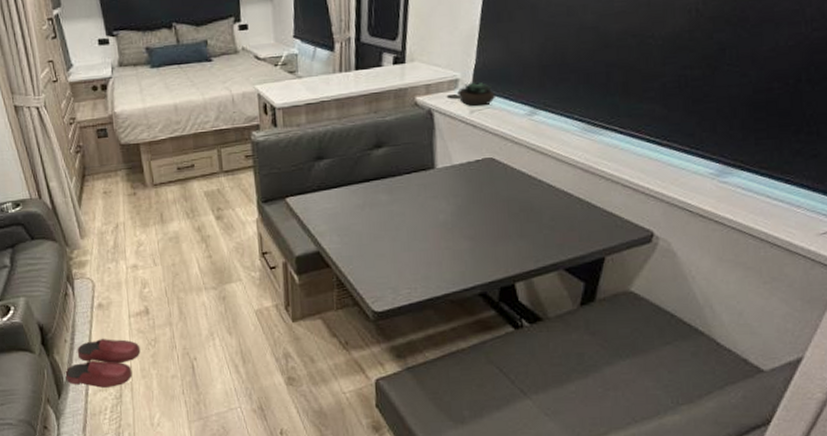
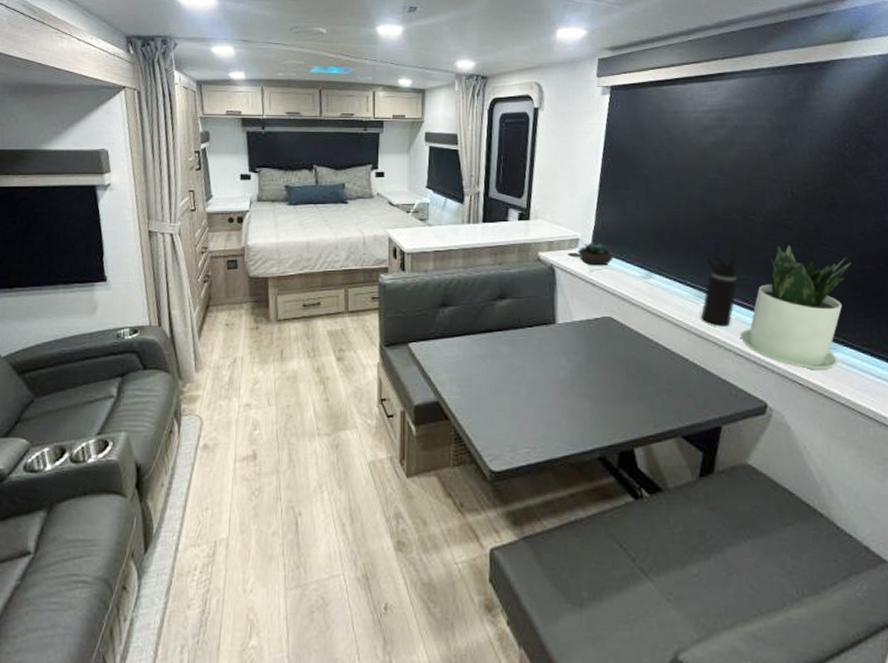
slippers: present [65,339,140,388] -> none [156,485,241,543]
water bottle: none [587,87,632,159] -> present [700,257,740,326]
planter: none [628,67,758,197] -> present [739,245,852,371]

